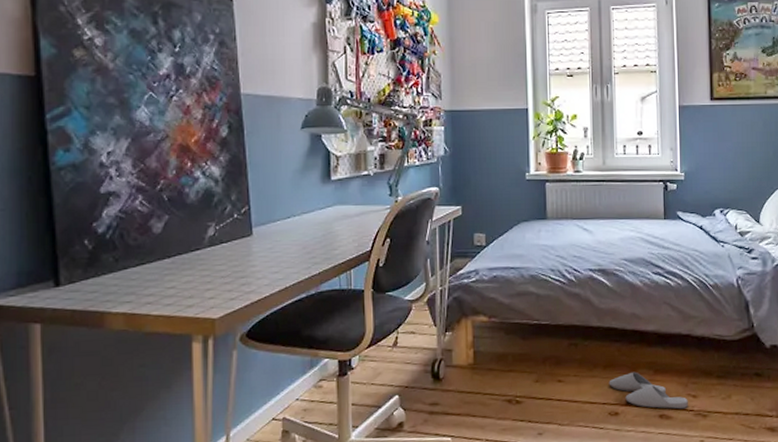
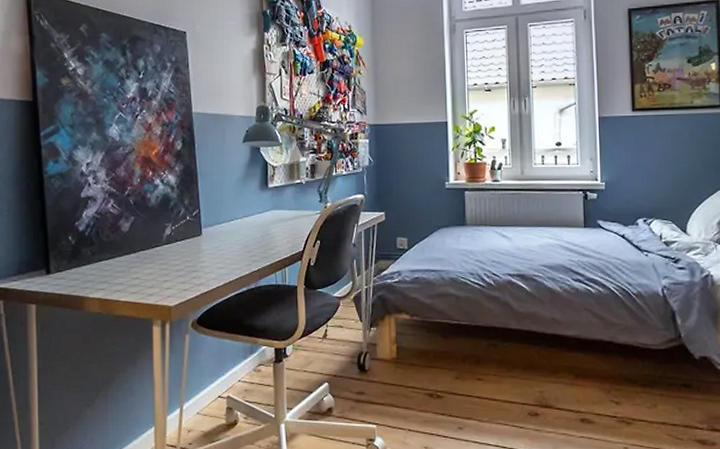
slippers: present [609,371,688,410] -> none [528,375,611,415]

